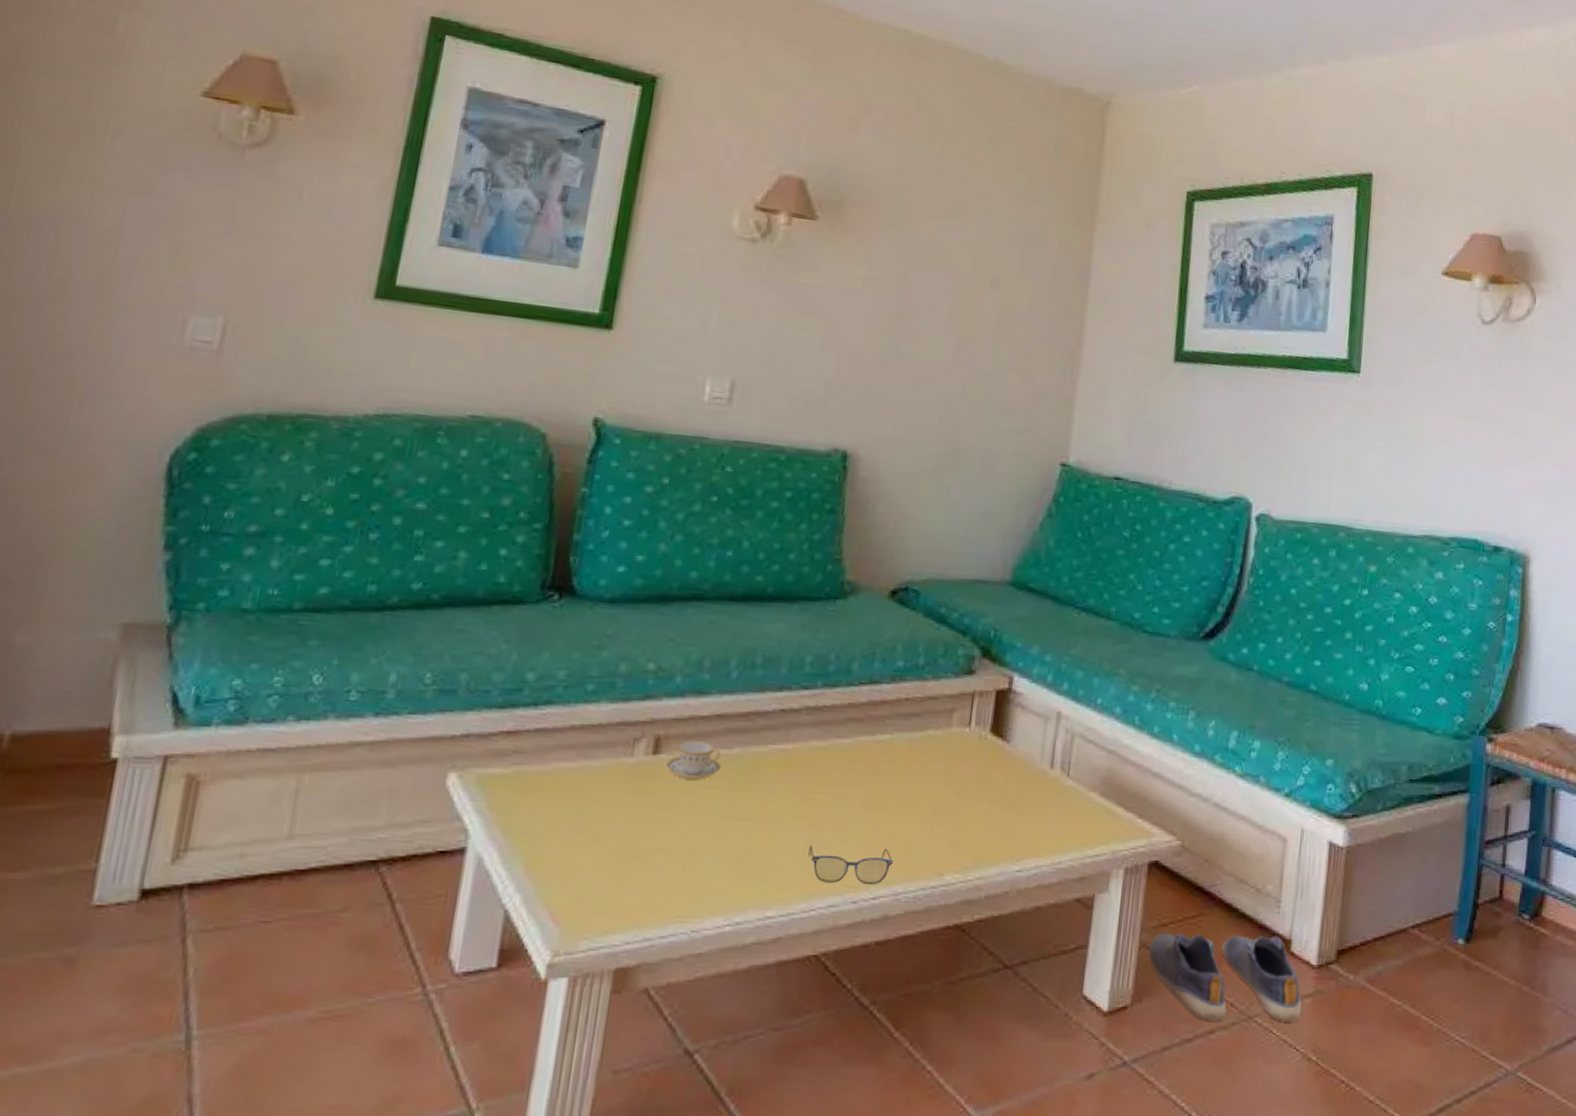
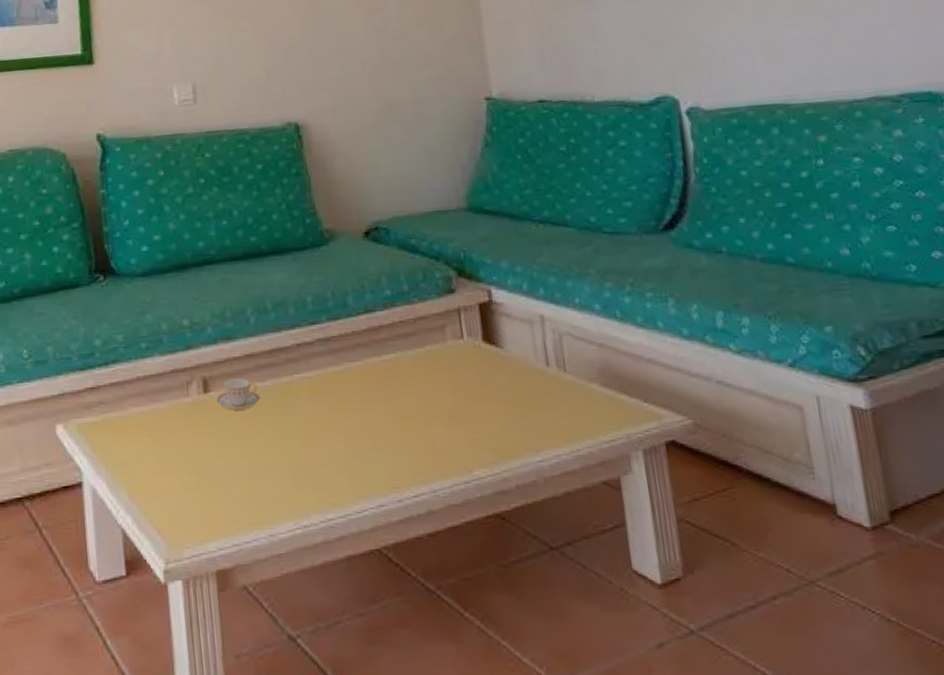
glasses: present [808,845,894,885] -> none [349,451,426,486]
shoe: present [1148,932,1302,1022] -> none [687,502,868,588]

